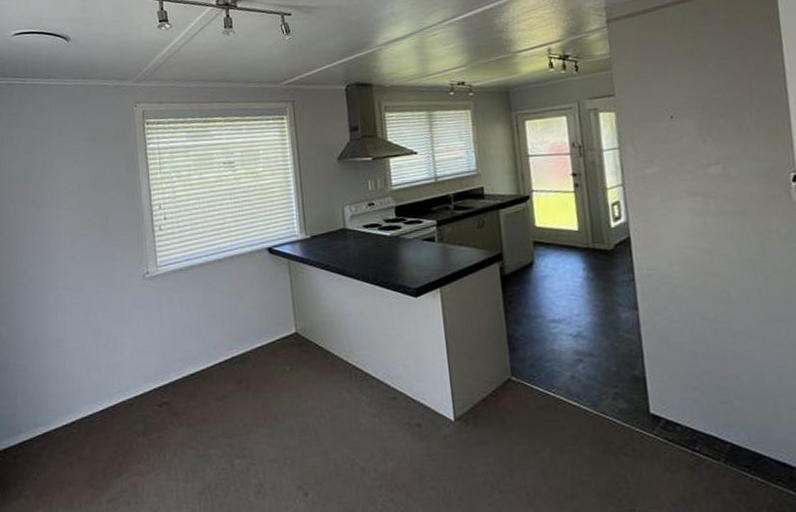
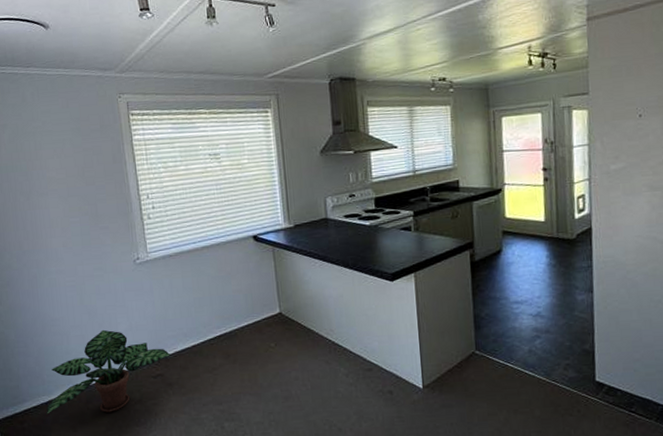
potted plant: none [42,351,178,448] -> present [46,329,170,414]

